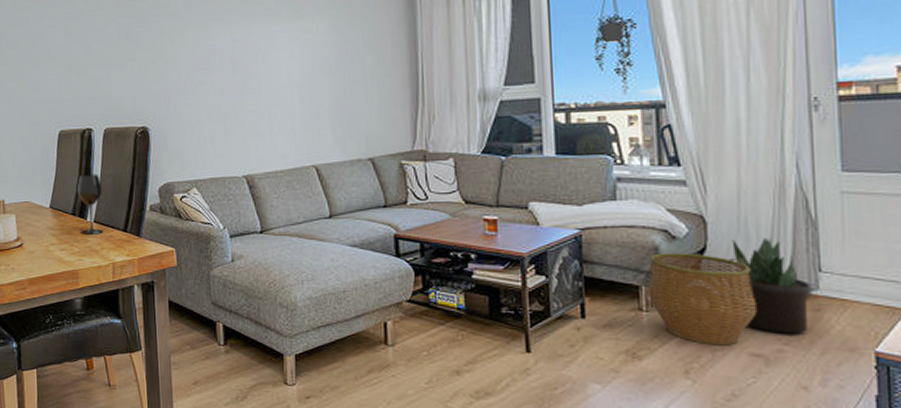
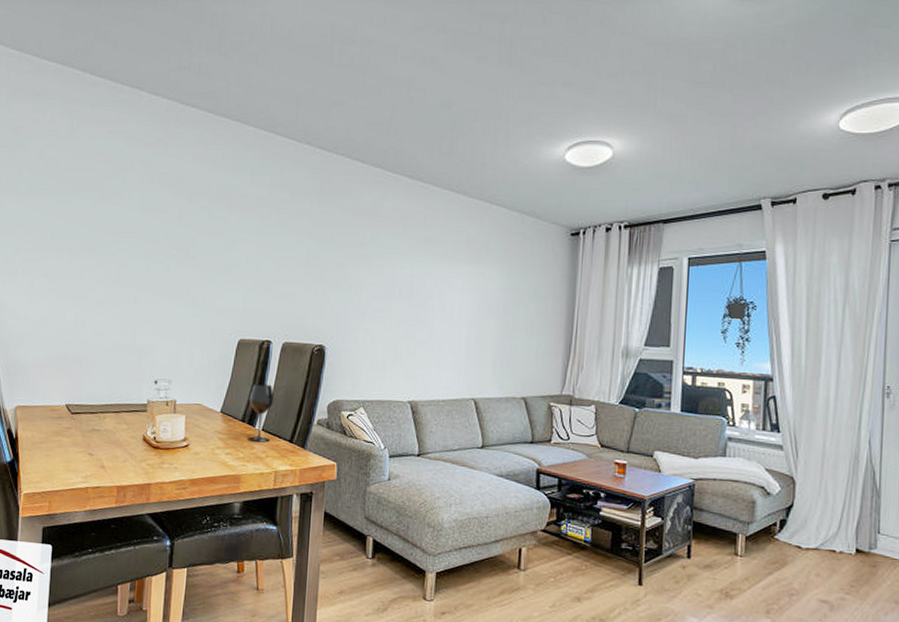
basket: present [646,253,756,346] -> none [742,506,828,592]
planter: present [732,237,812,334] -> none [813,500,871,586]

